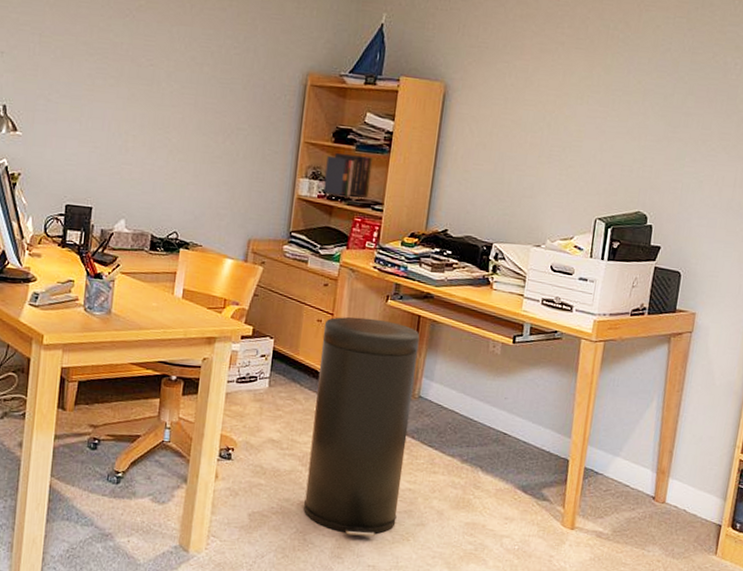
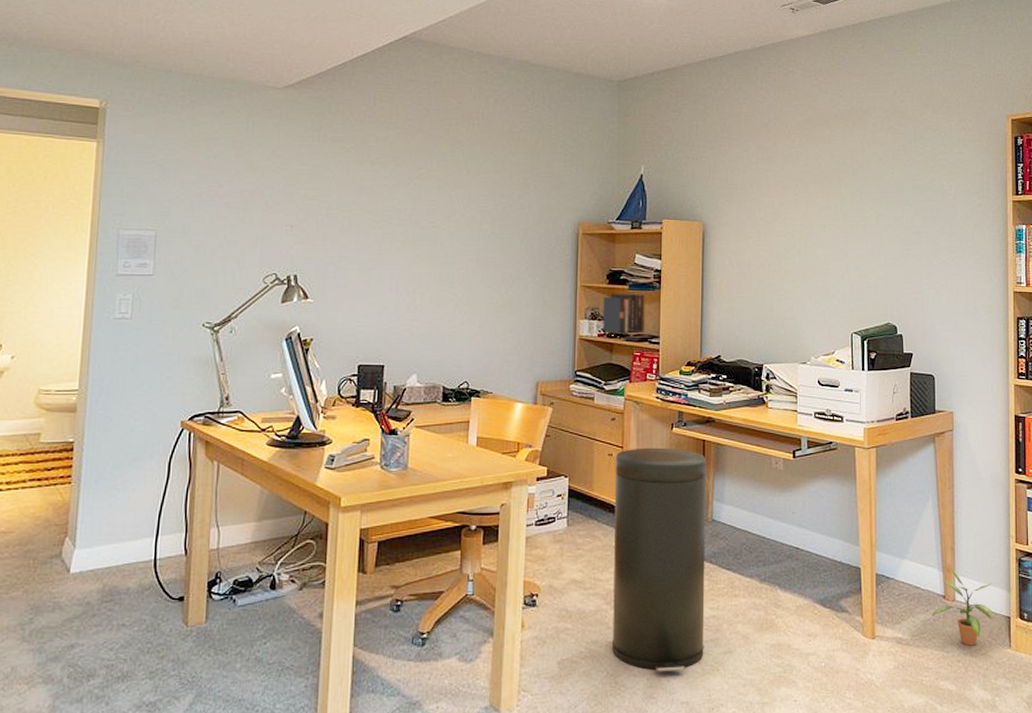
potted plant: none [637,467,708,548] -> present [932,565,996,646]

